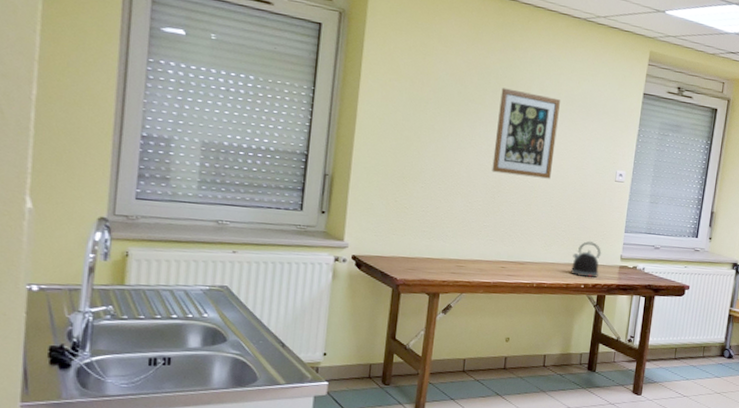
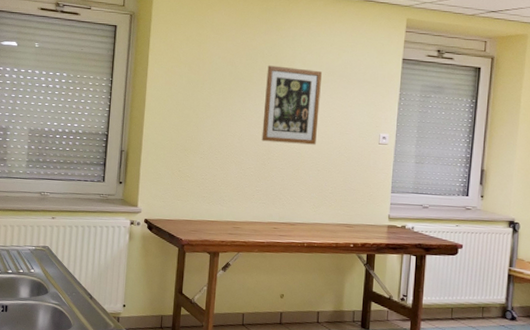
kettle: present [571,241,602,277] -> none [340,202,369,237]

